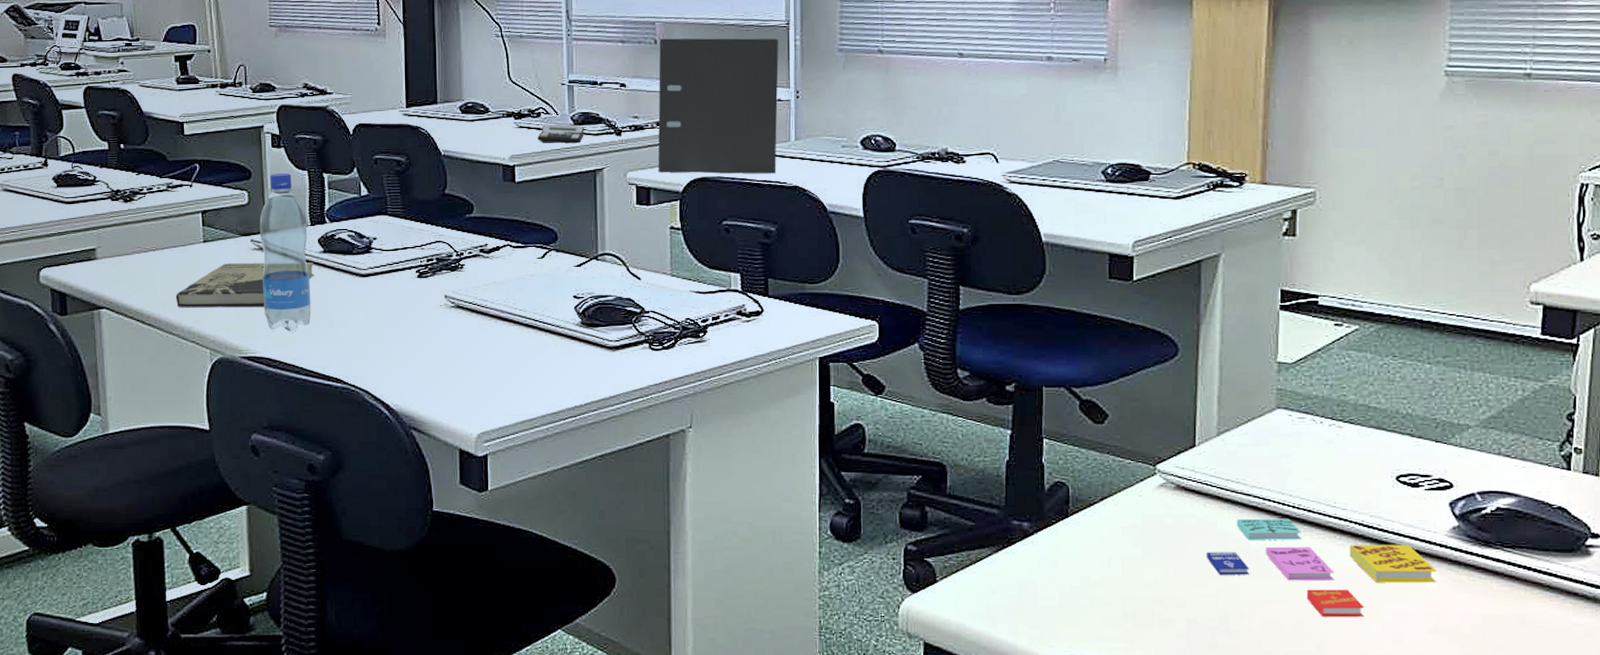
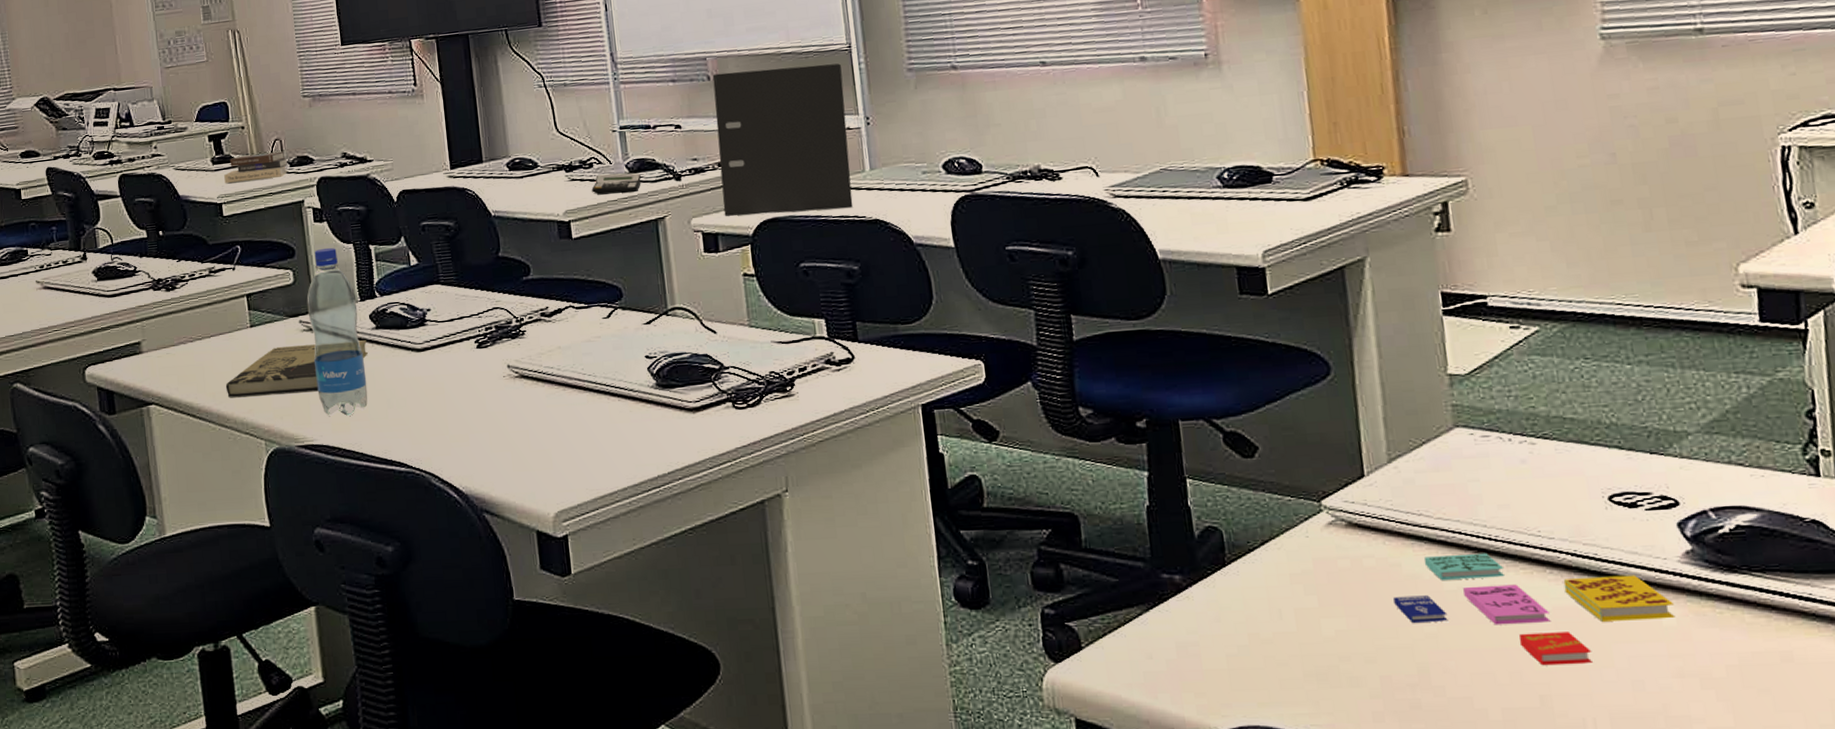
books: none [188,77,251,104] -> present [224,151,288,184]

